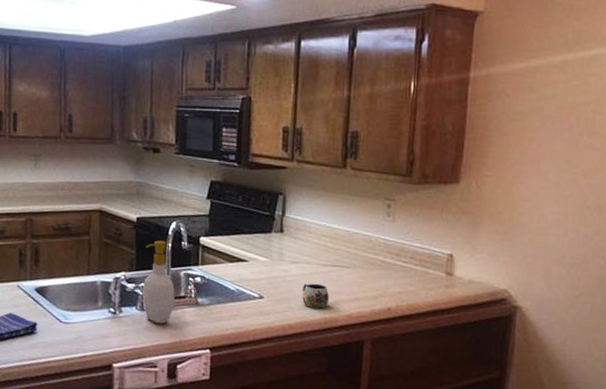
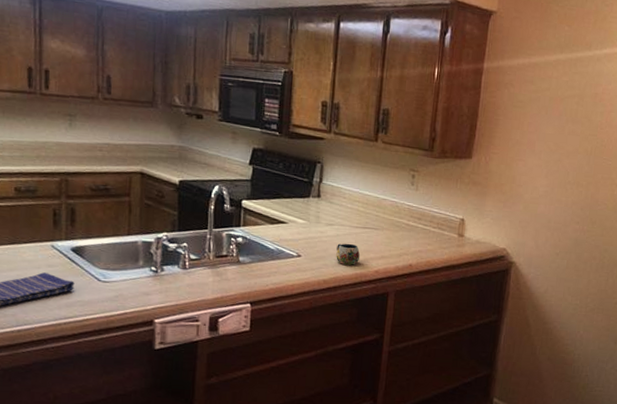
soap bottle: present [142,240,175,324] -> none [184,203,217,281]

